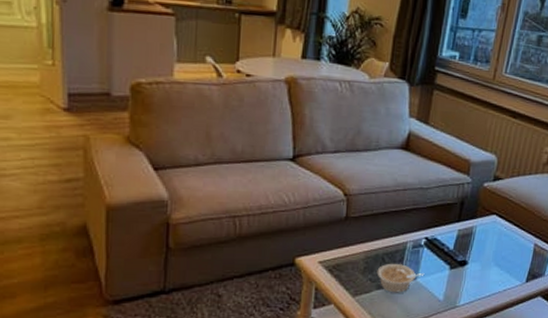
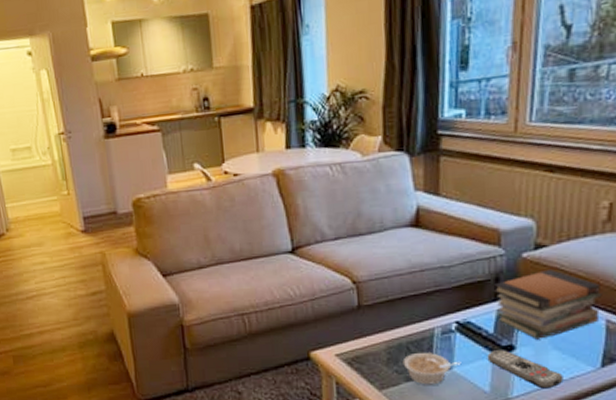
remote control: none [445,264,499,299] -> present [487,350,563,389]
book stack: none [458,199,535,257] -> present [493,270,602,340]

